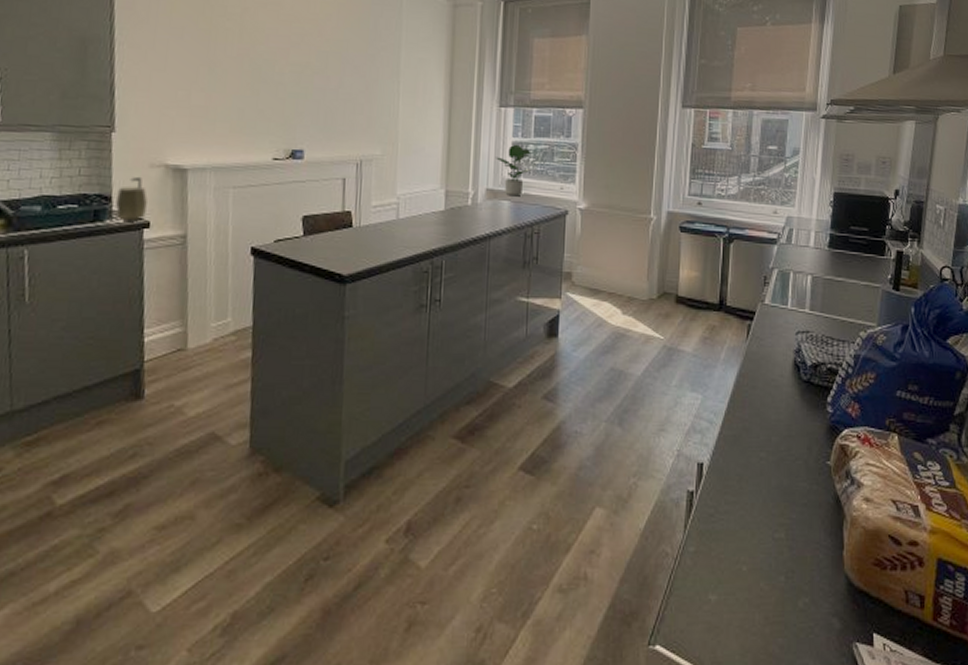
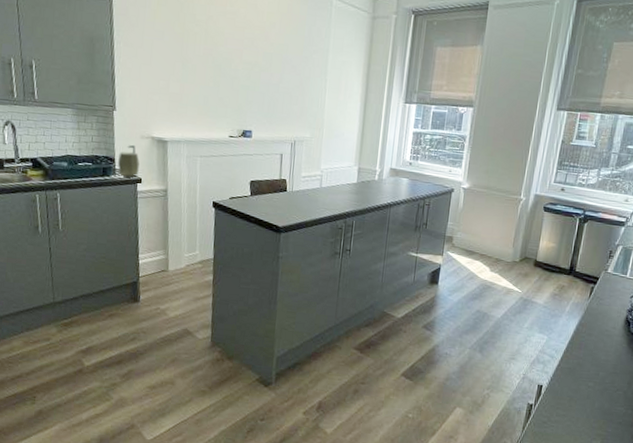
potted plant: present [496,144,532,195] -> none [399,133,428,175]

